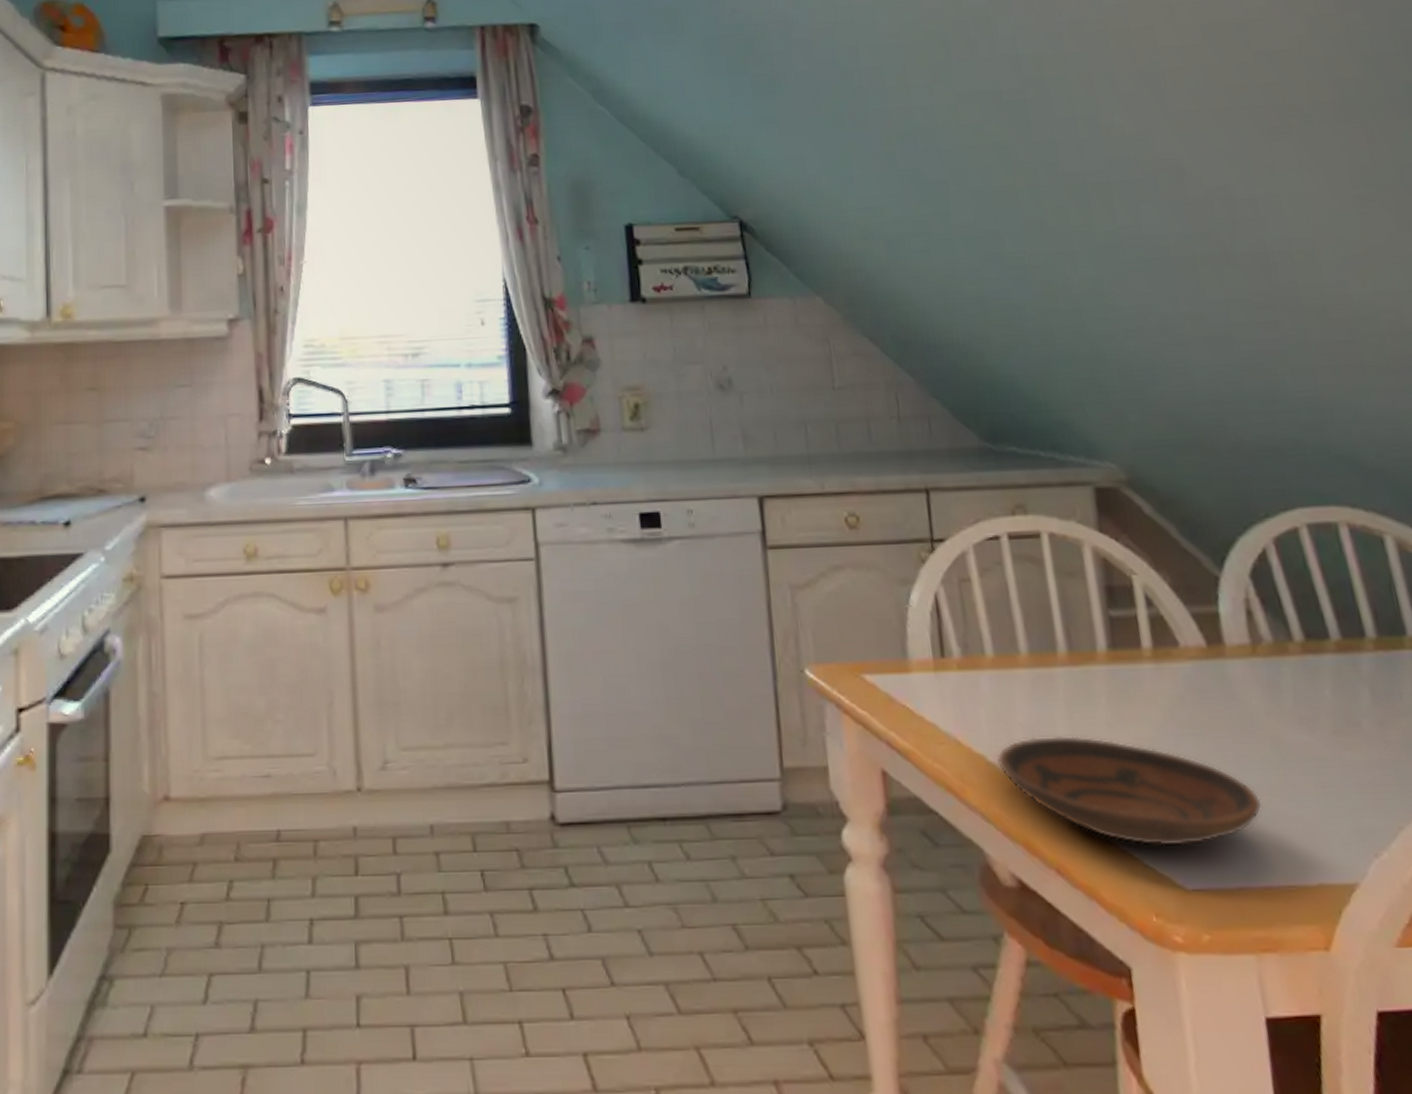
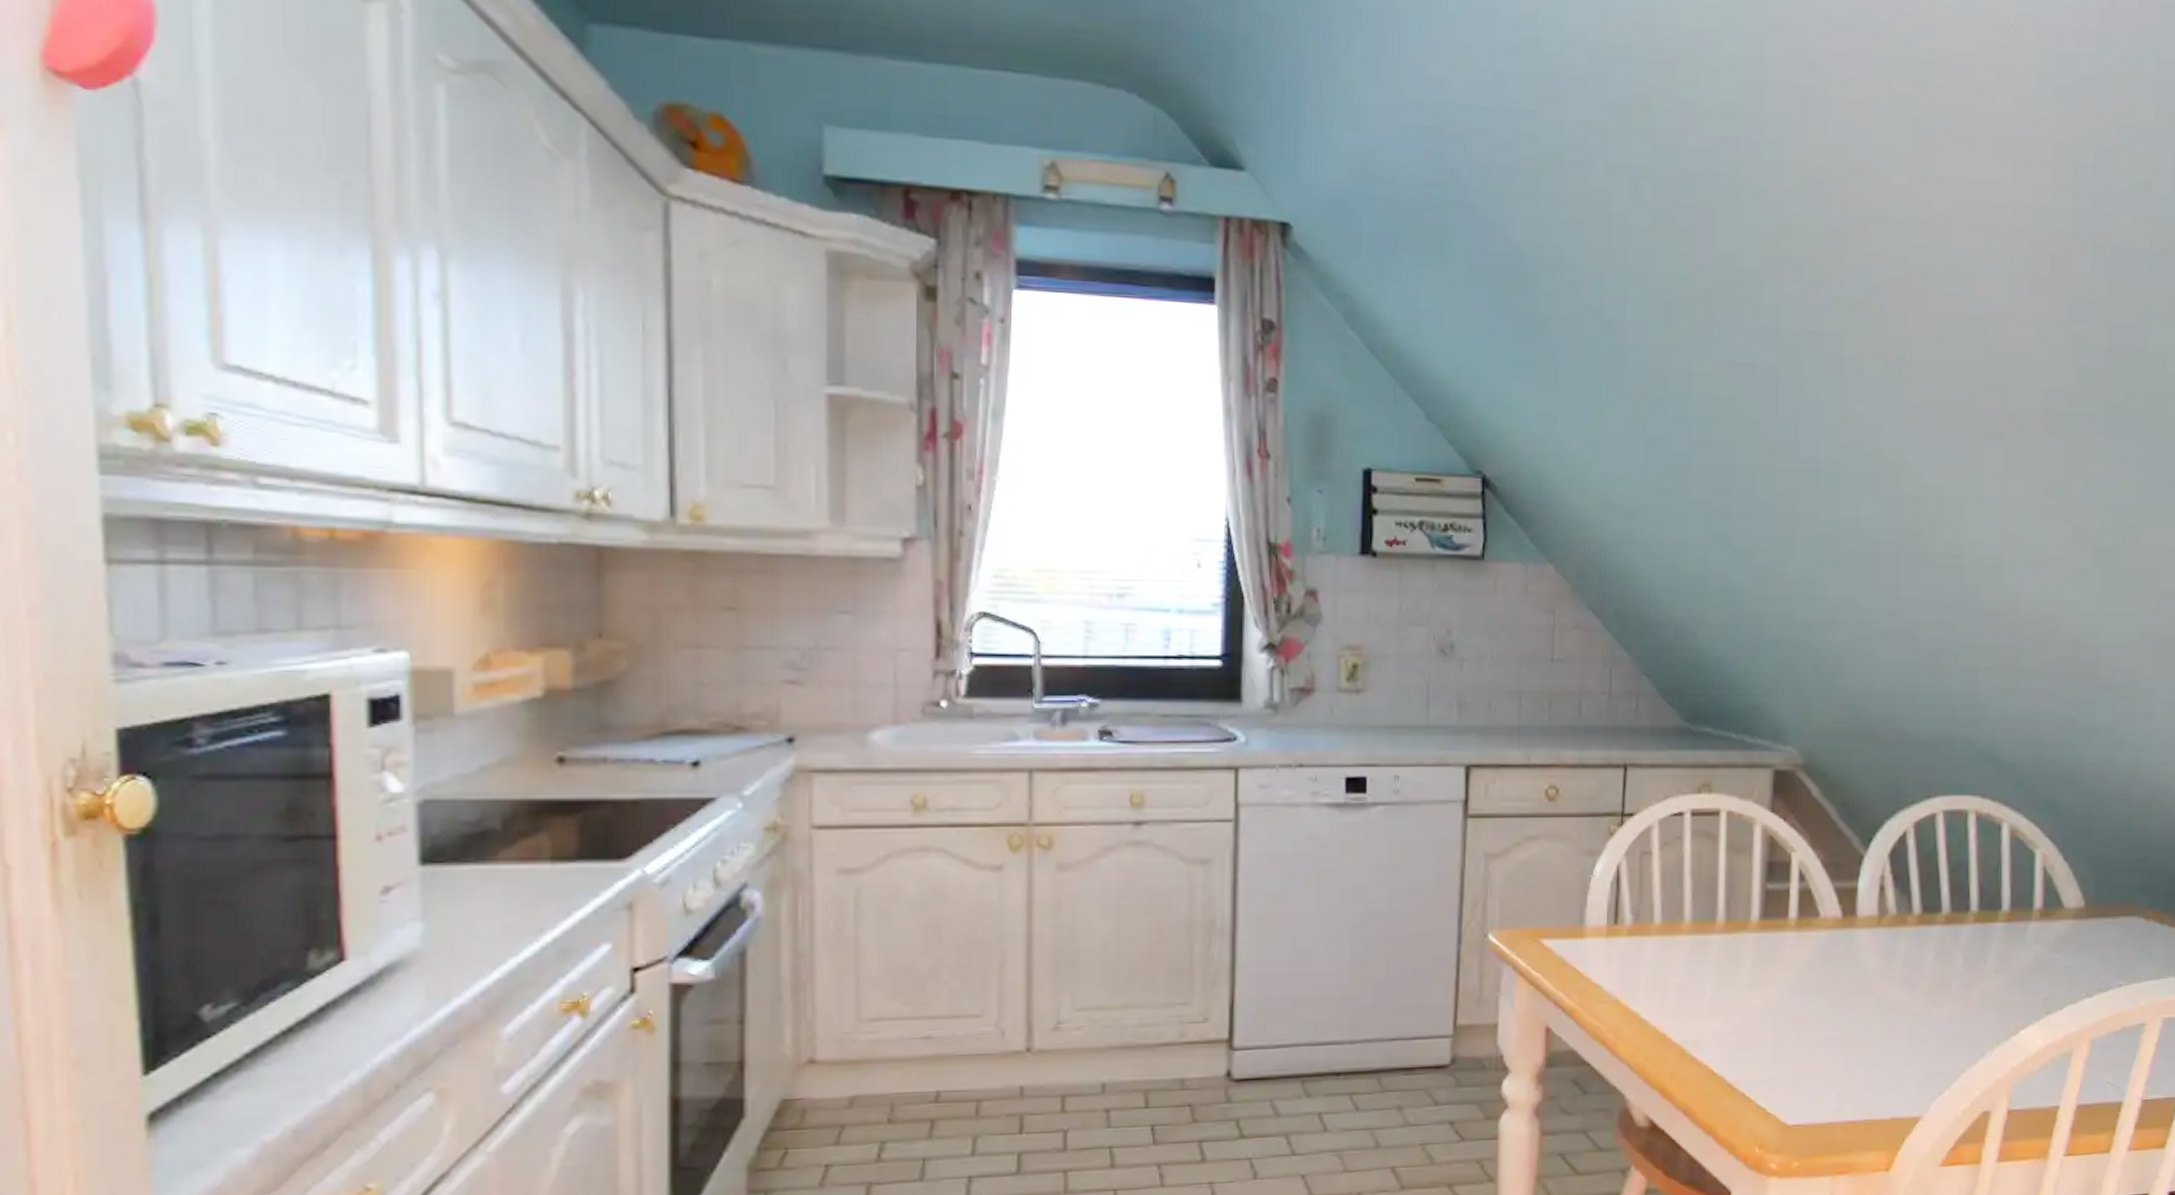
bowl: present [997,736,1263,846] -> none [1649,996,1861,1090]

